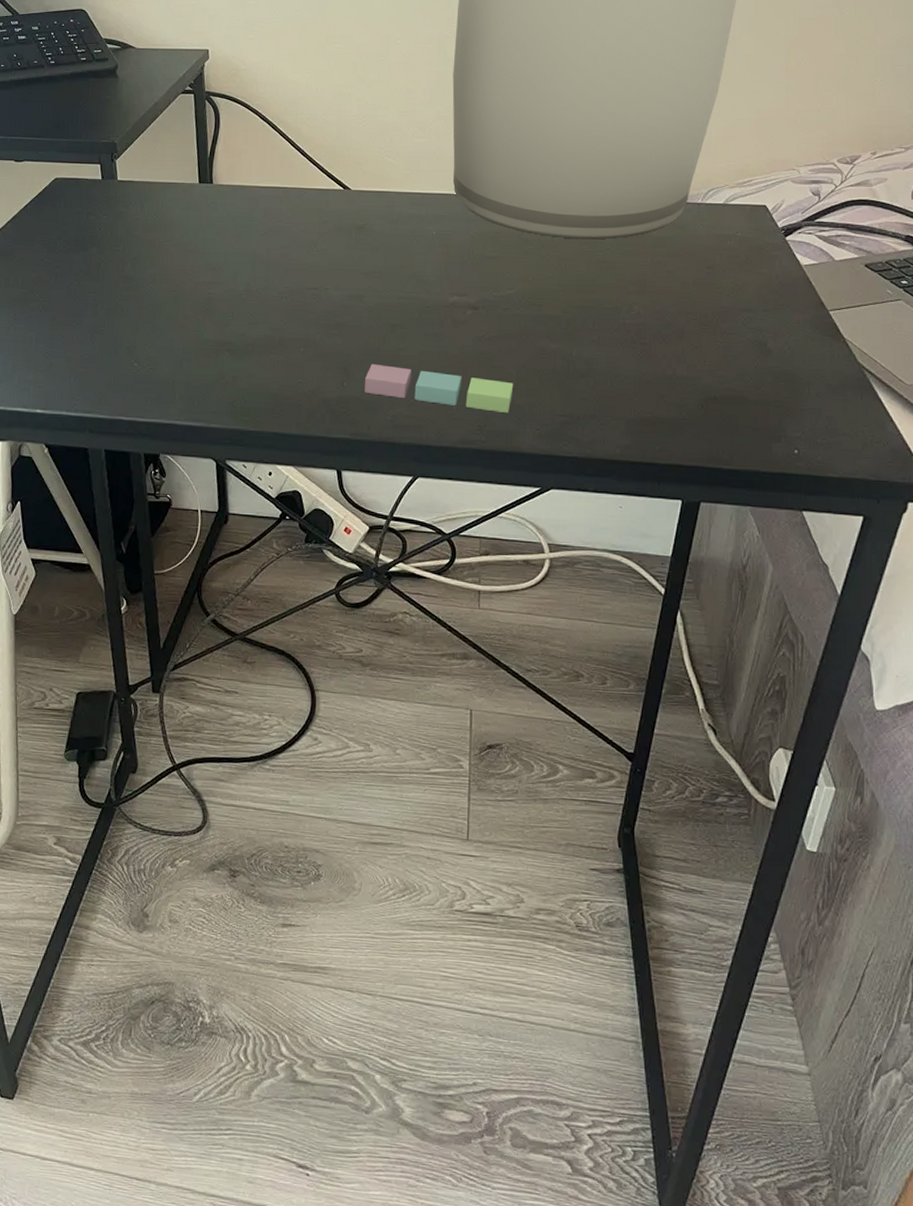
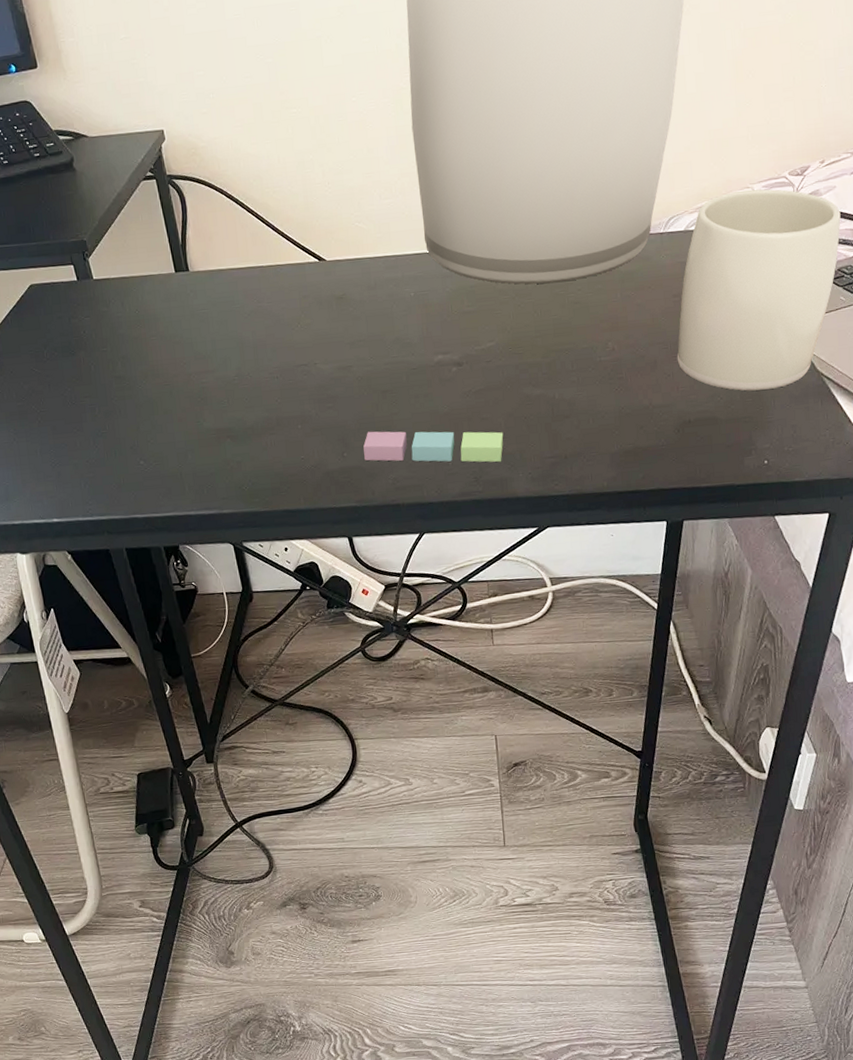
mug: none [706,172,891,376] -> present [677,189,841,391]

